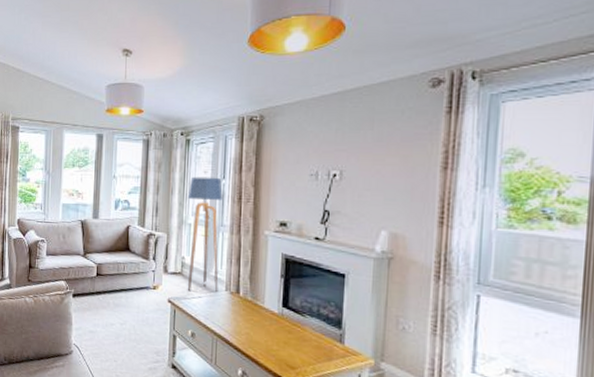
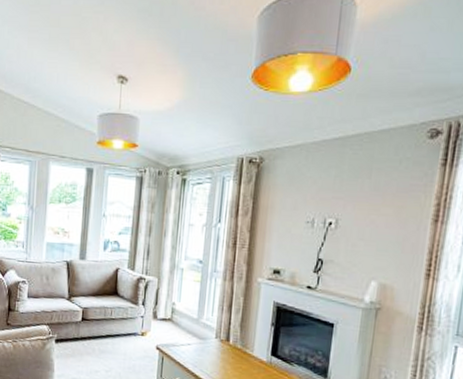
floor lamp: present [187,176,223,293] -> none [176,219,218,341]

